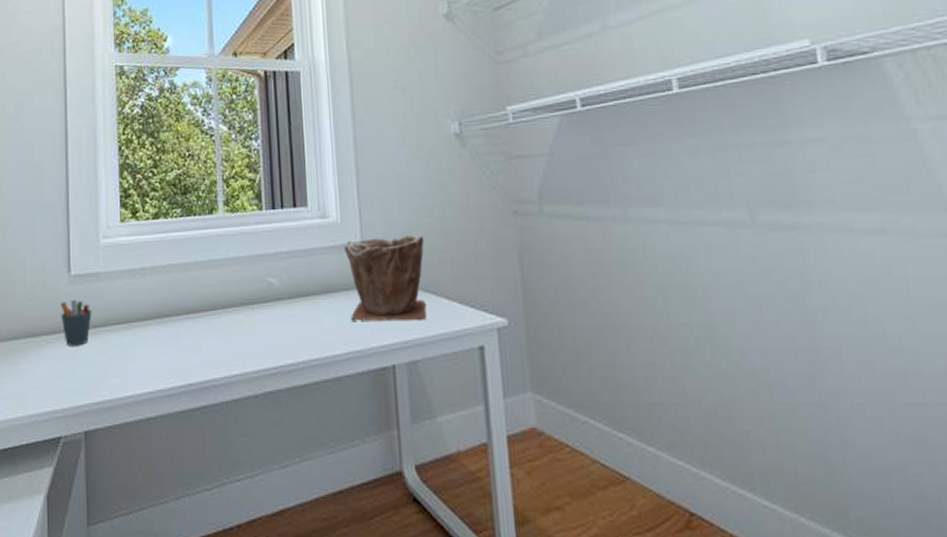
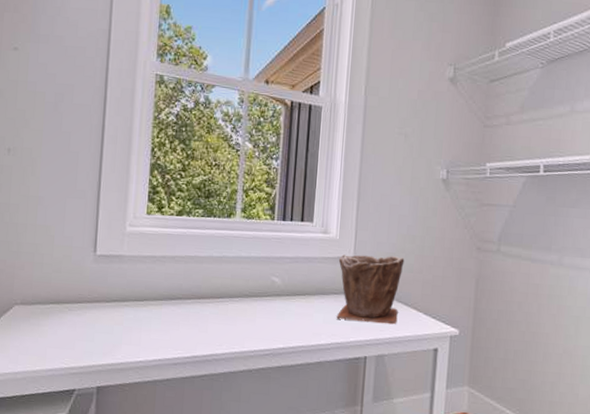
pen holder: present [60,299,92,346] -> none [83,275,113,316]

